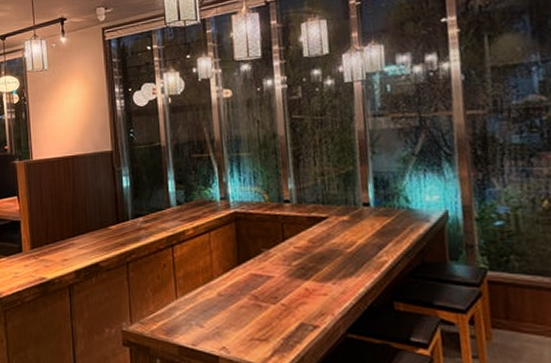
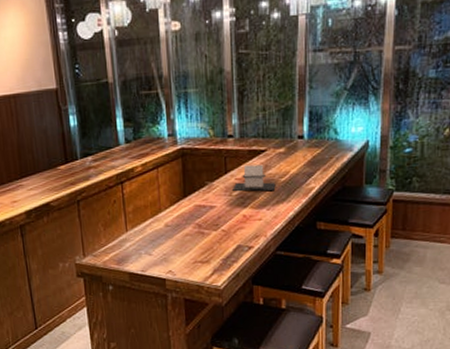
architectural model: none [292,233,341,262] -> present [233,164,276,191]

